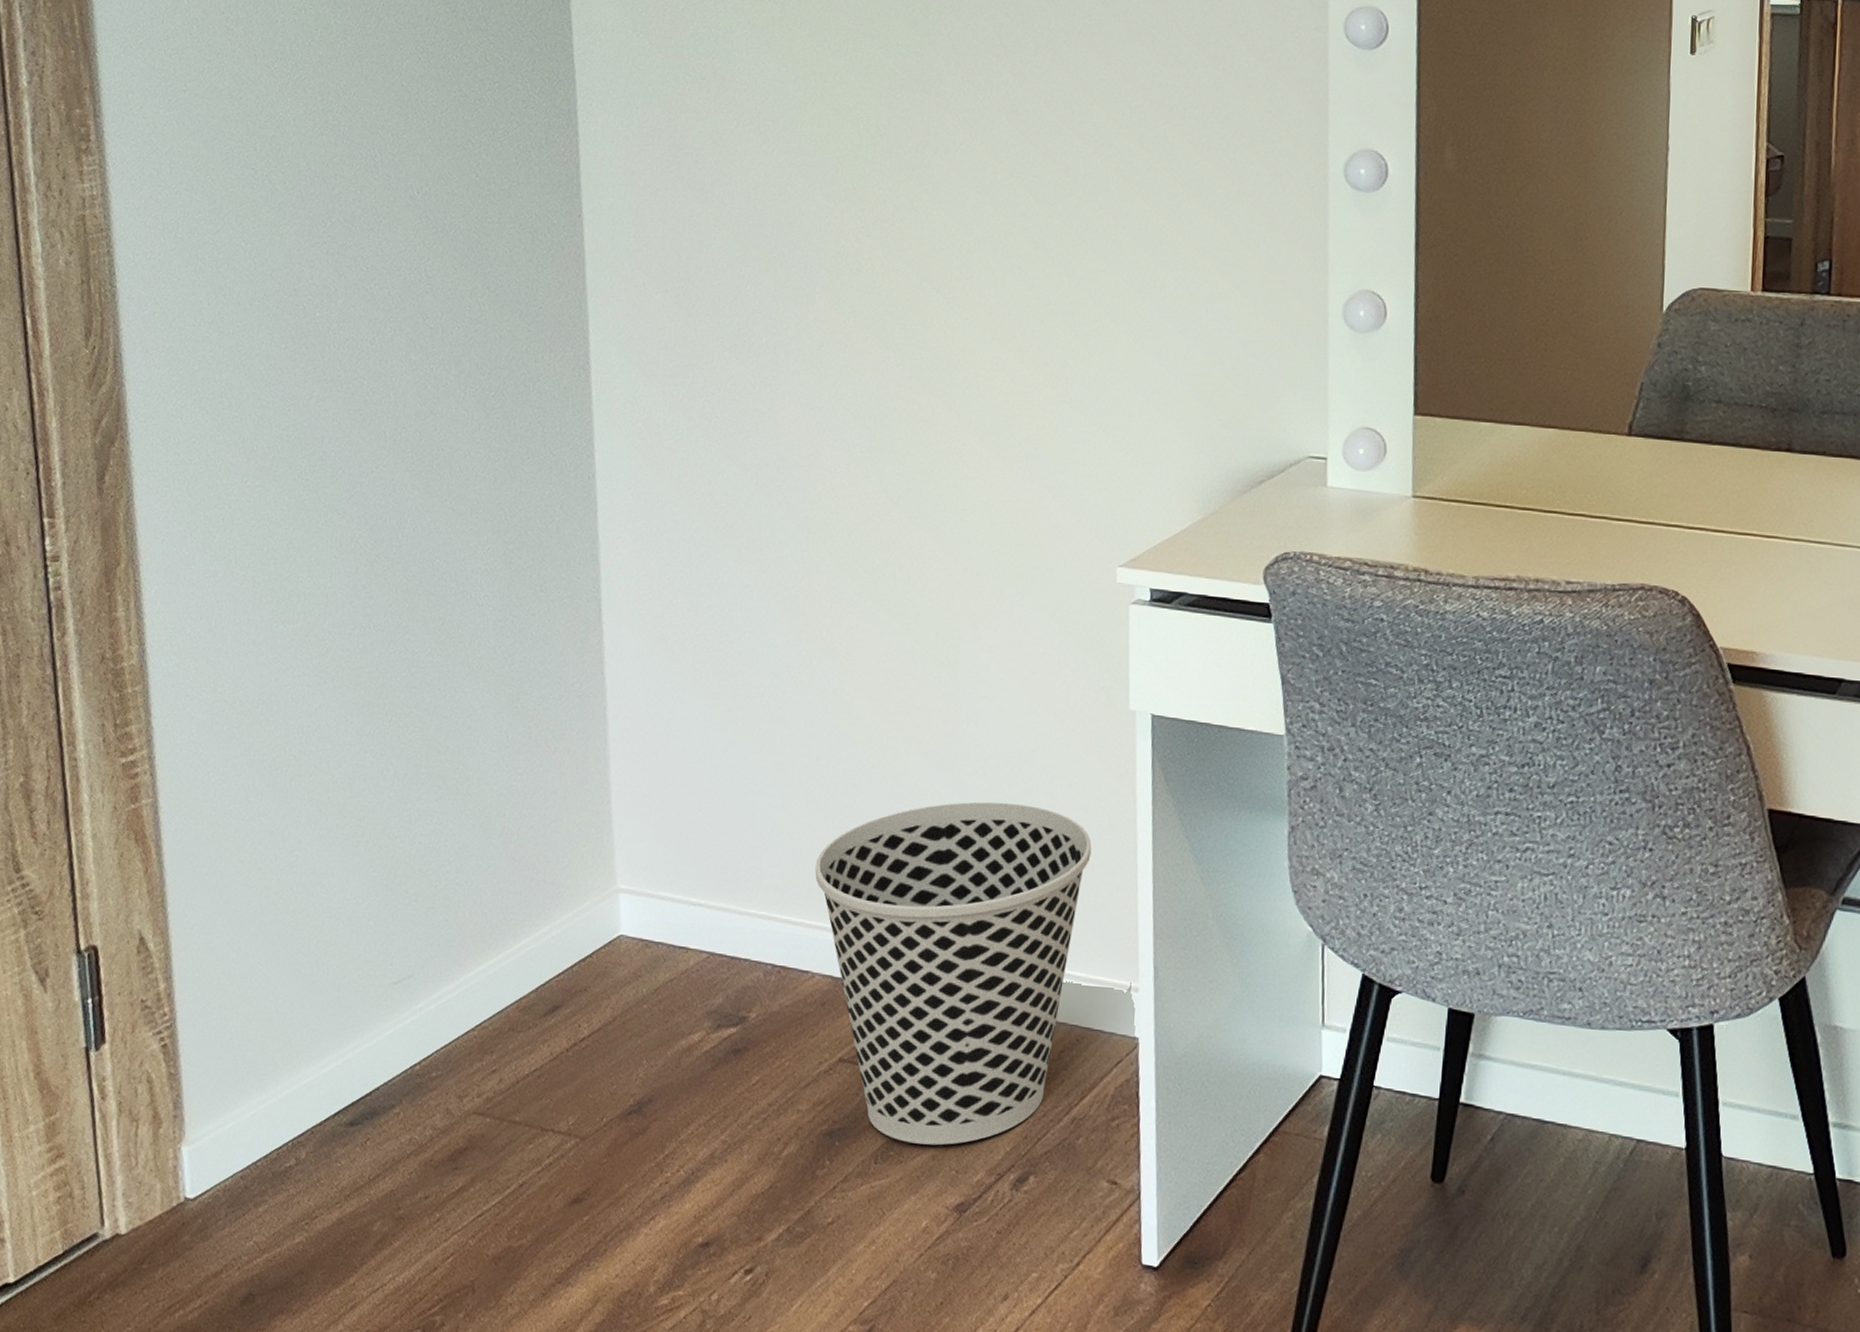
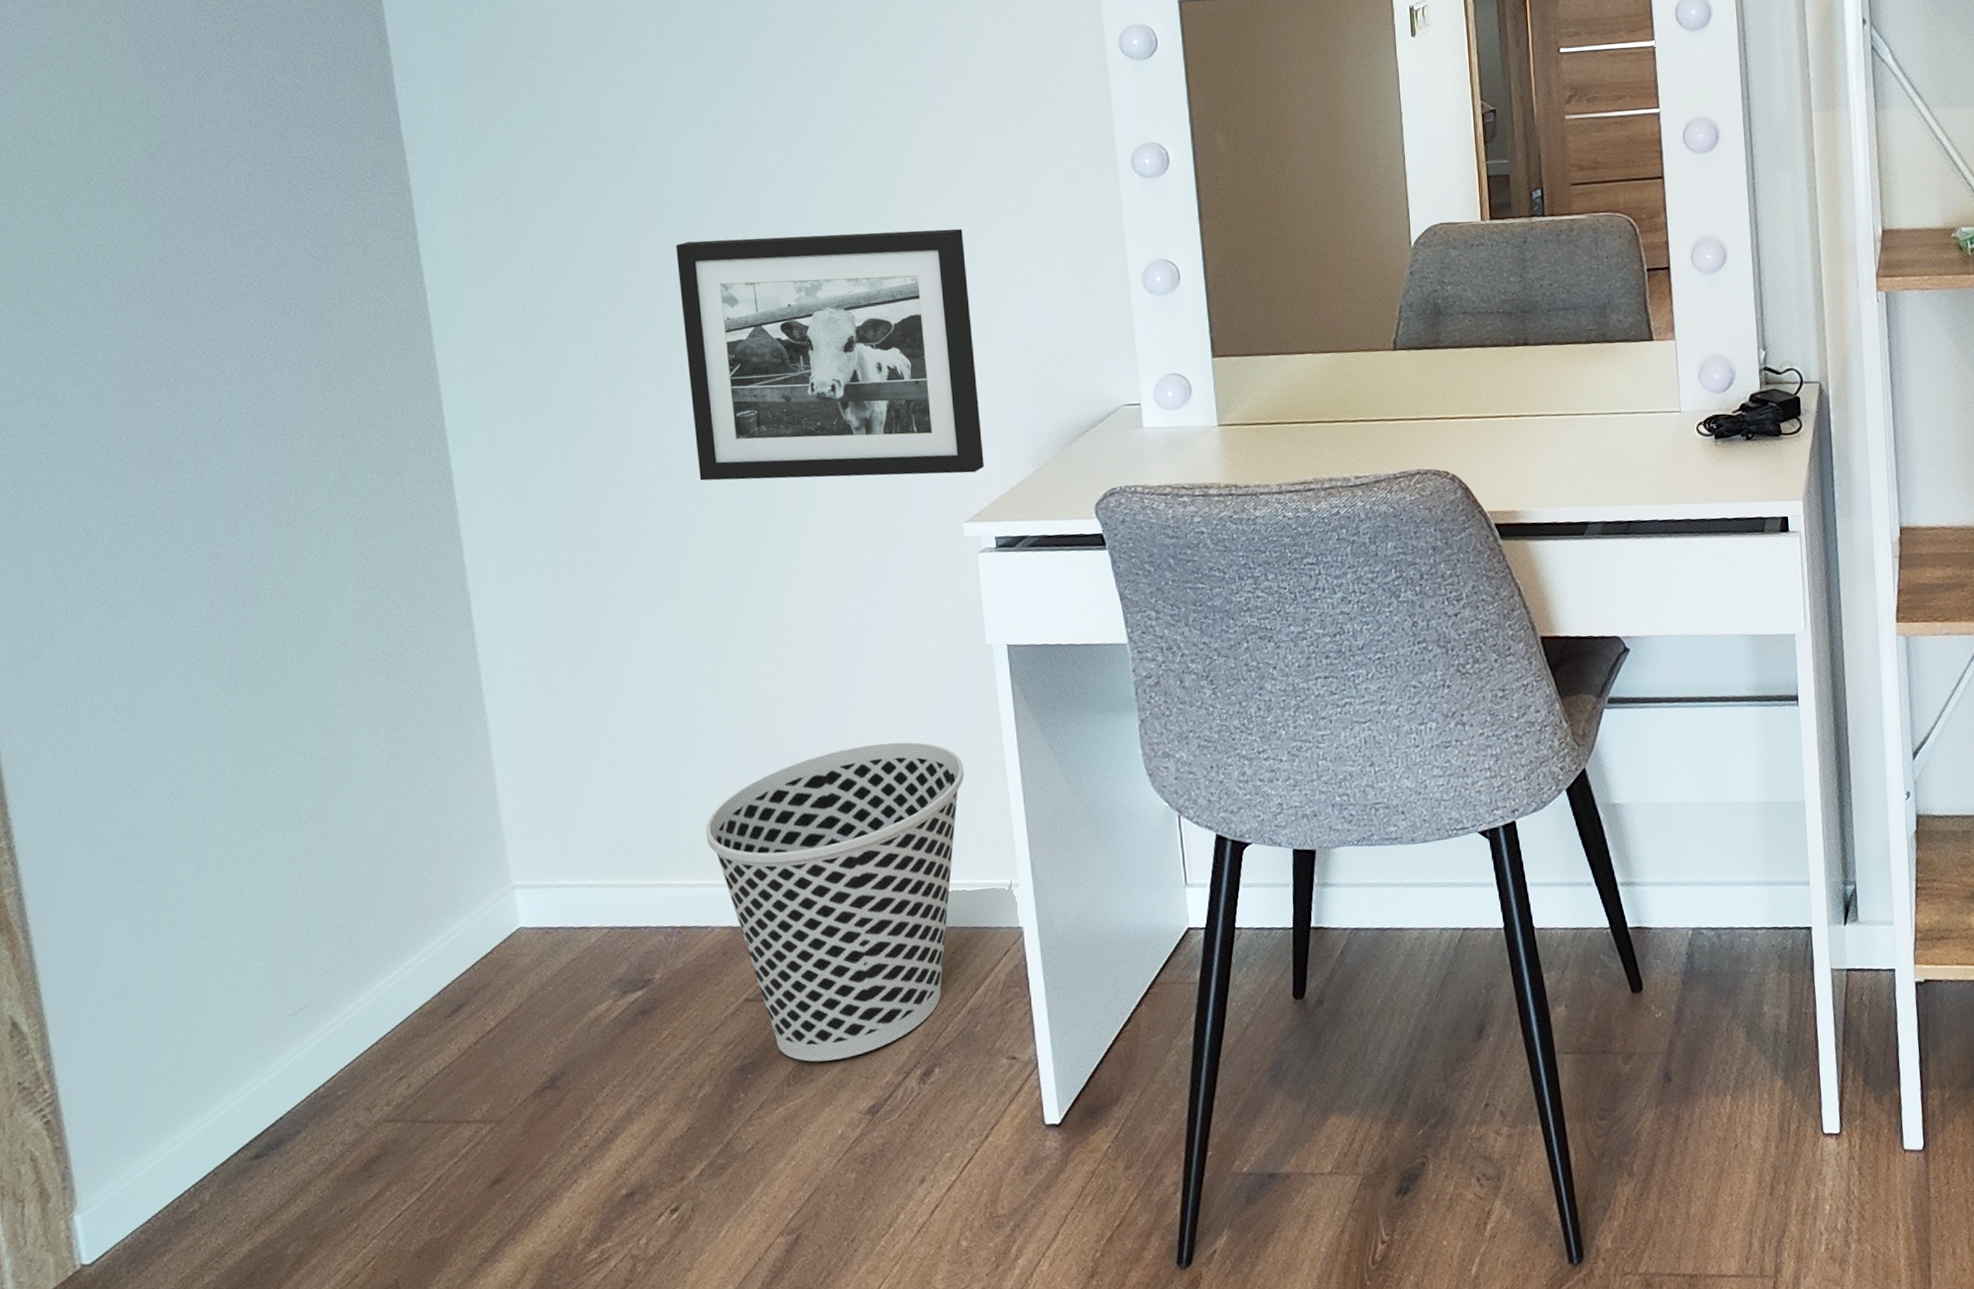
picture frame: none [839,205,1148,511] -> present [676,228,984,481]

